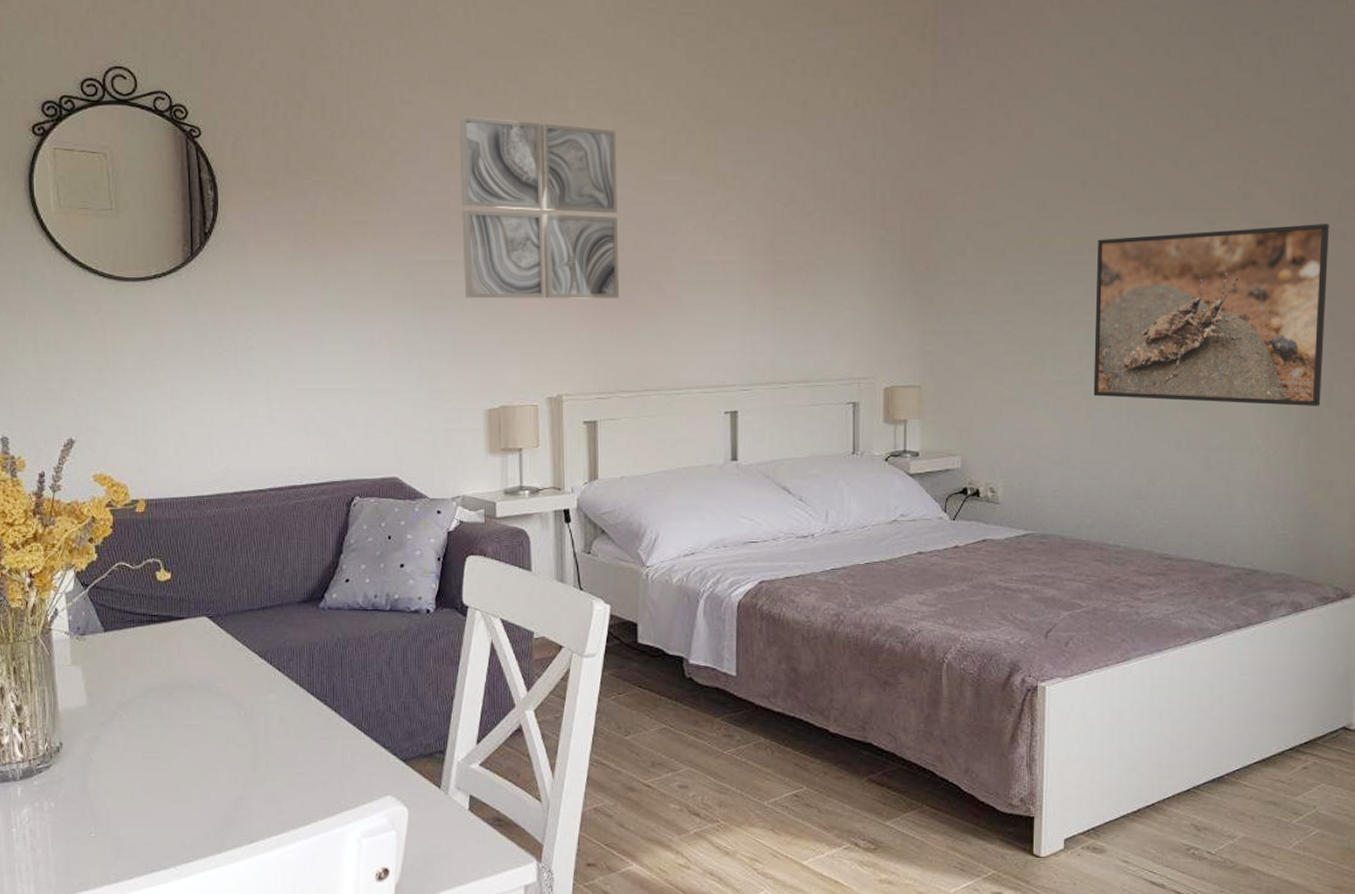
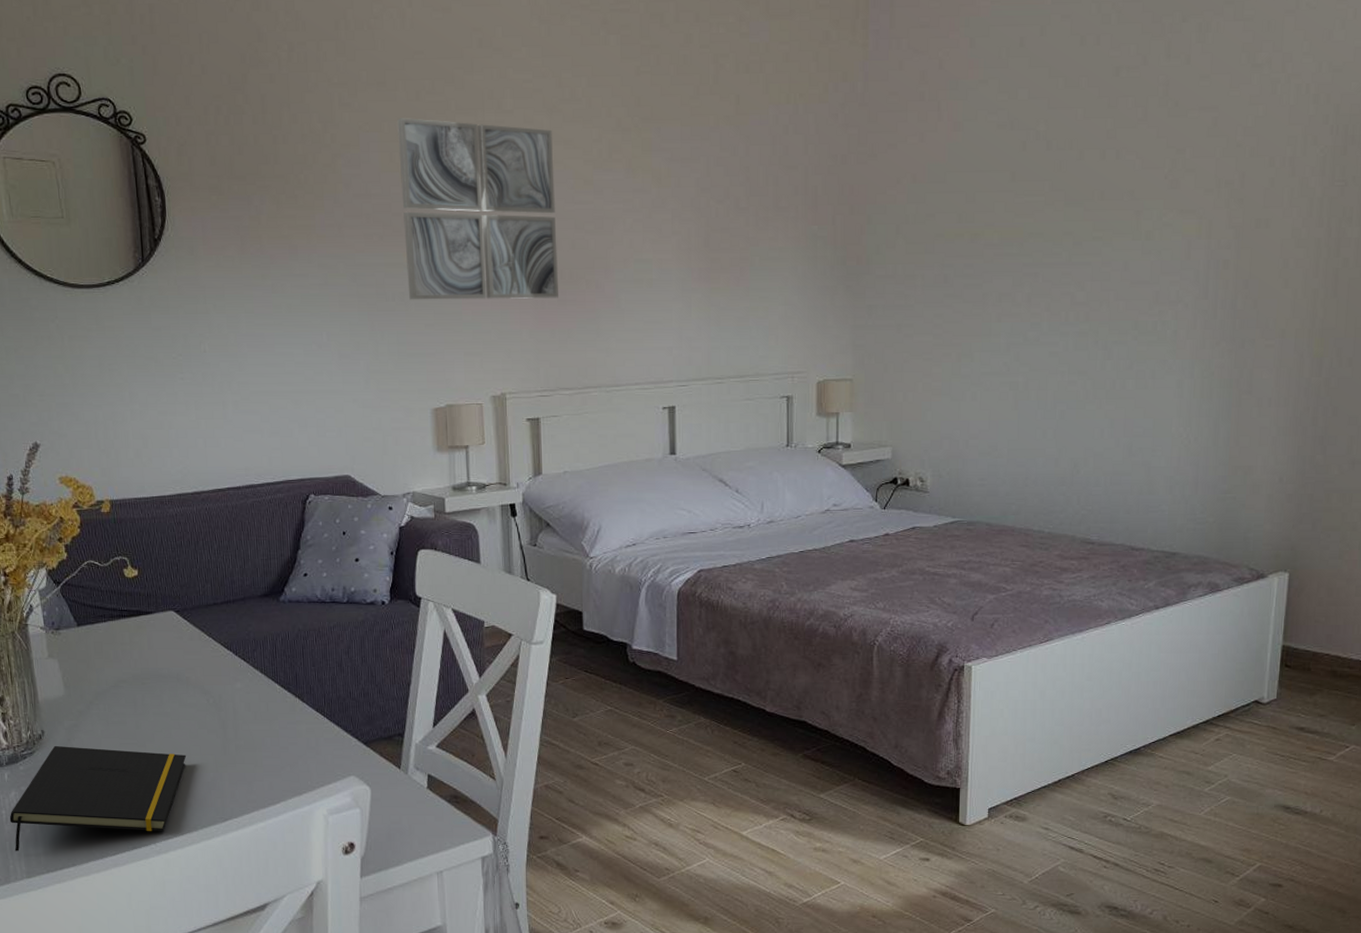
notepad: none [20,758,213,873] -> present [9,745,187,851]
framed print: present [1093,224,1329,406] -> none [1020,212,1254,393]

